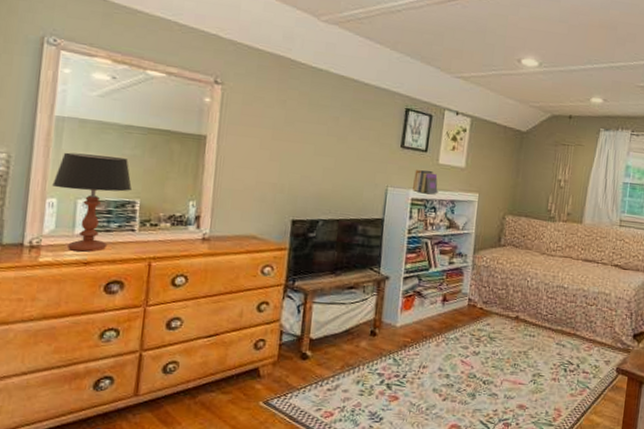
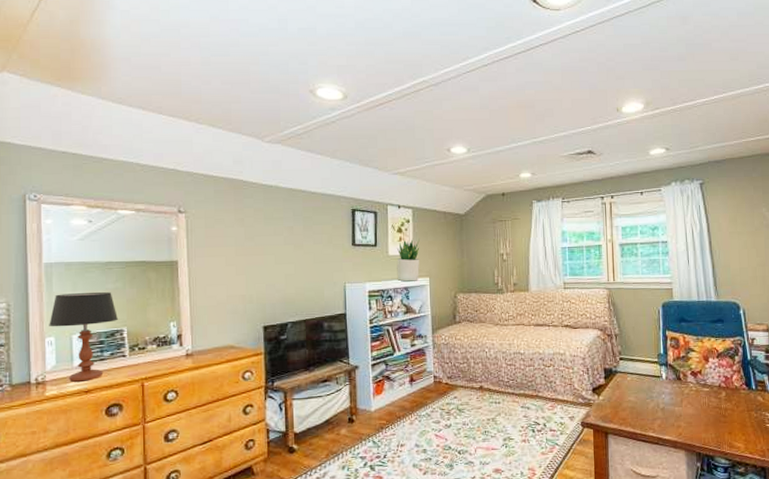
books: present [413,169,438,195] -> none [368,262,391,285]
planter: none [444,149,474,196] -> present [396,238,420,282]

